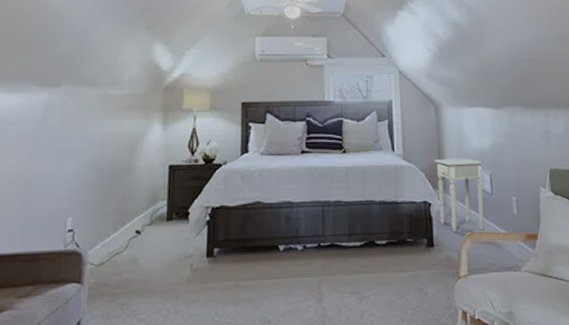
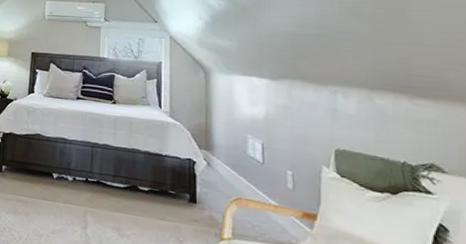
side table: present [434,158,485,232] -> none [201,121,255,198]

